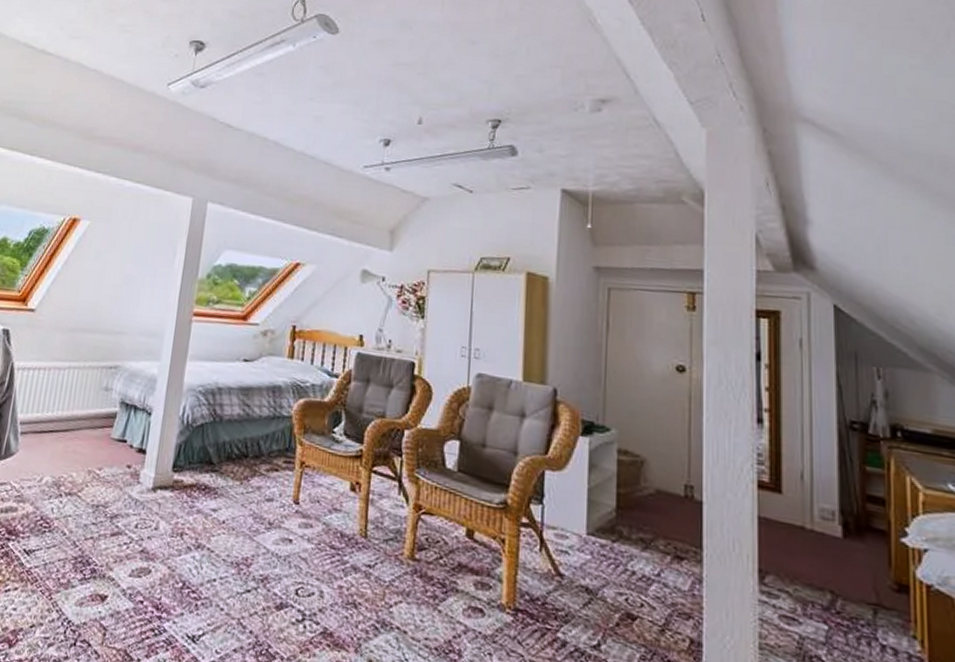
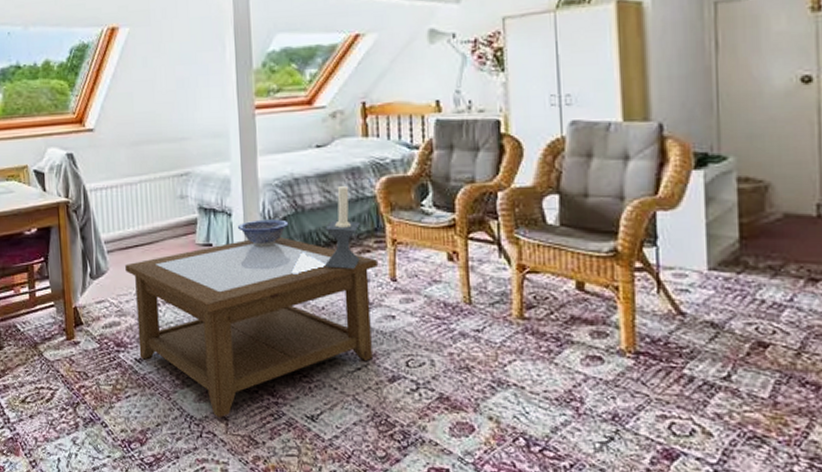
coffee table: none [29,440,284,627] -> present [125,237,377,419]
decorative bowl: none [154,422,205,451] -> present [237,219,289,246]
candle holder: none [233,402,273,486] -> present [325,186,360,269]

